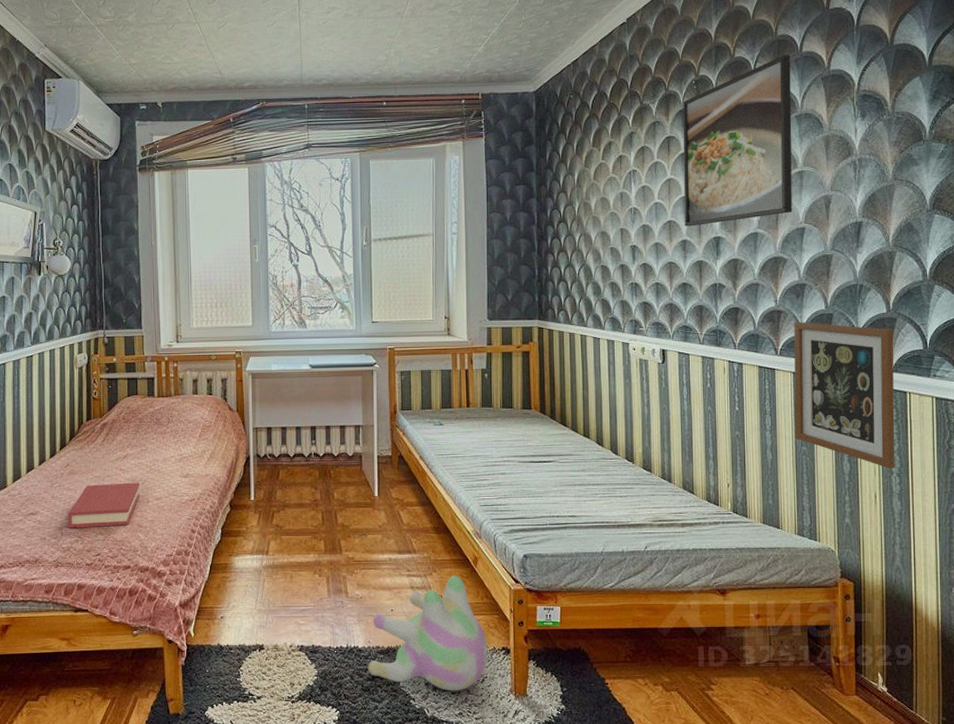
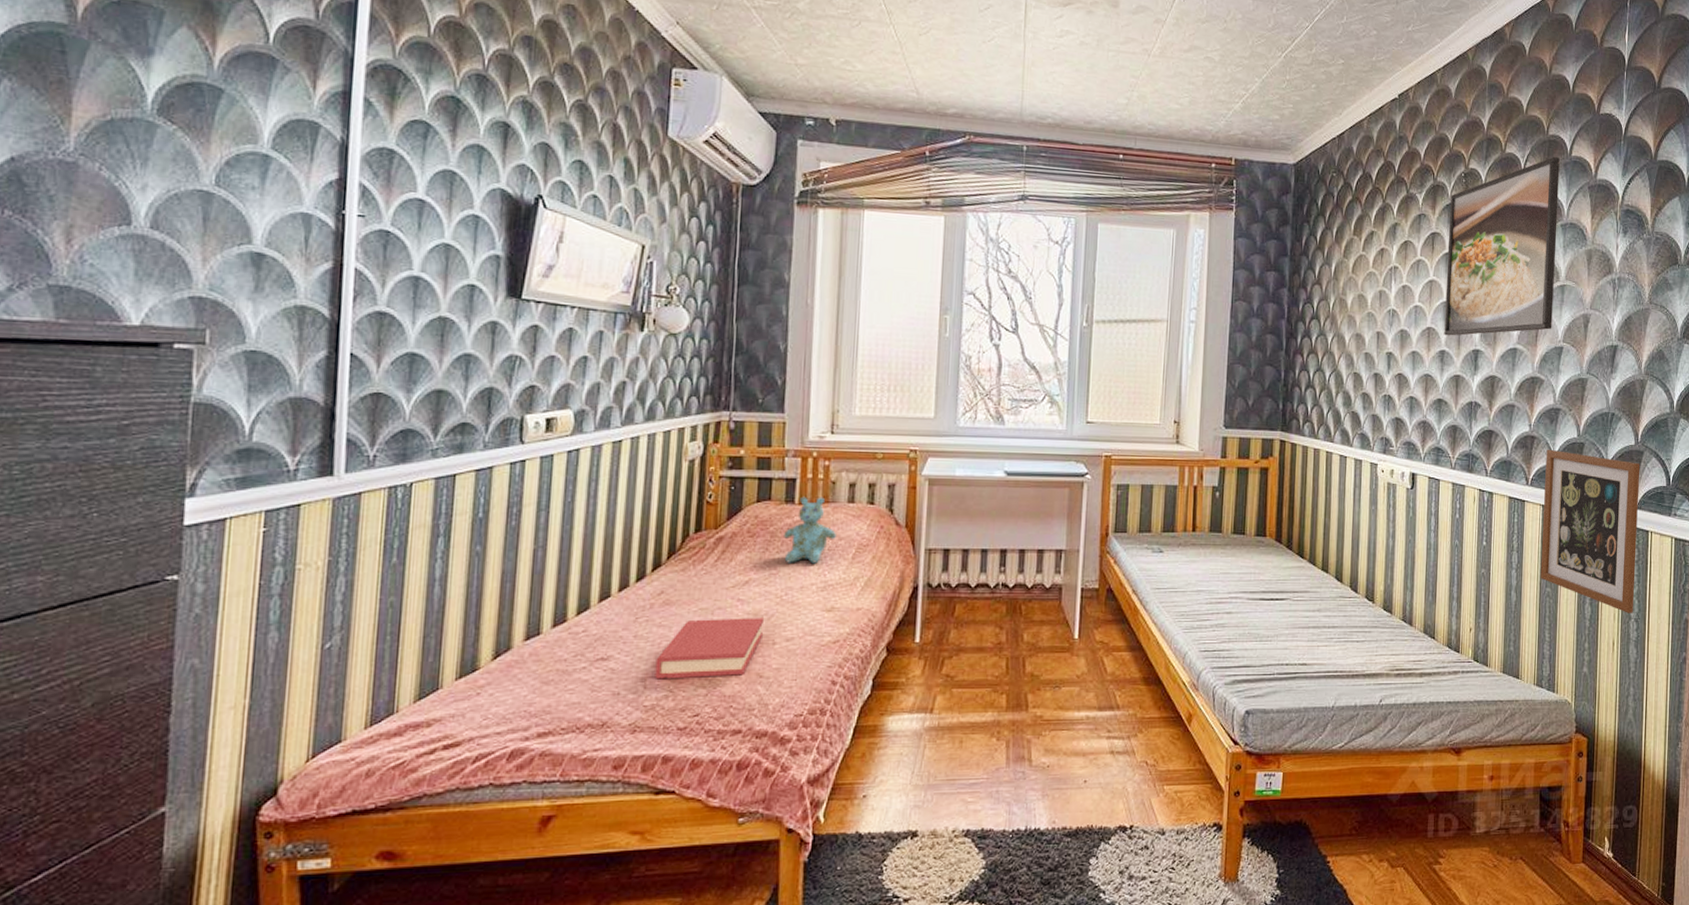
stuffed bear: none [148,391,186,442] -> present [782,496,836,564]
plush toy: present [368,575,488,691] -> none [1050,737,1197,880]

